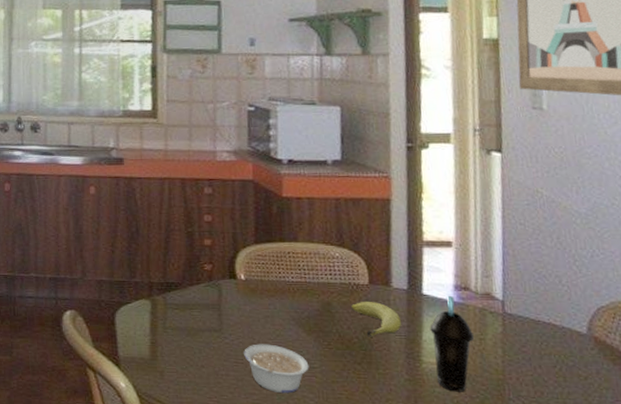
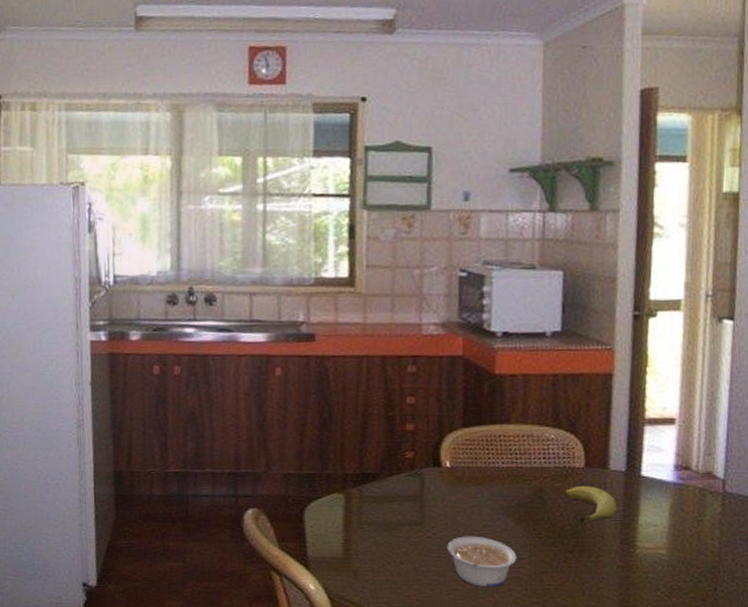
cup: present [430,295,474,392] -> none [646,476,691,577]

